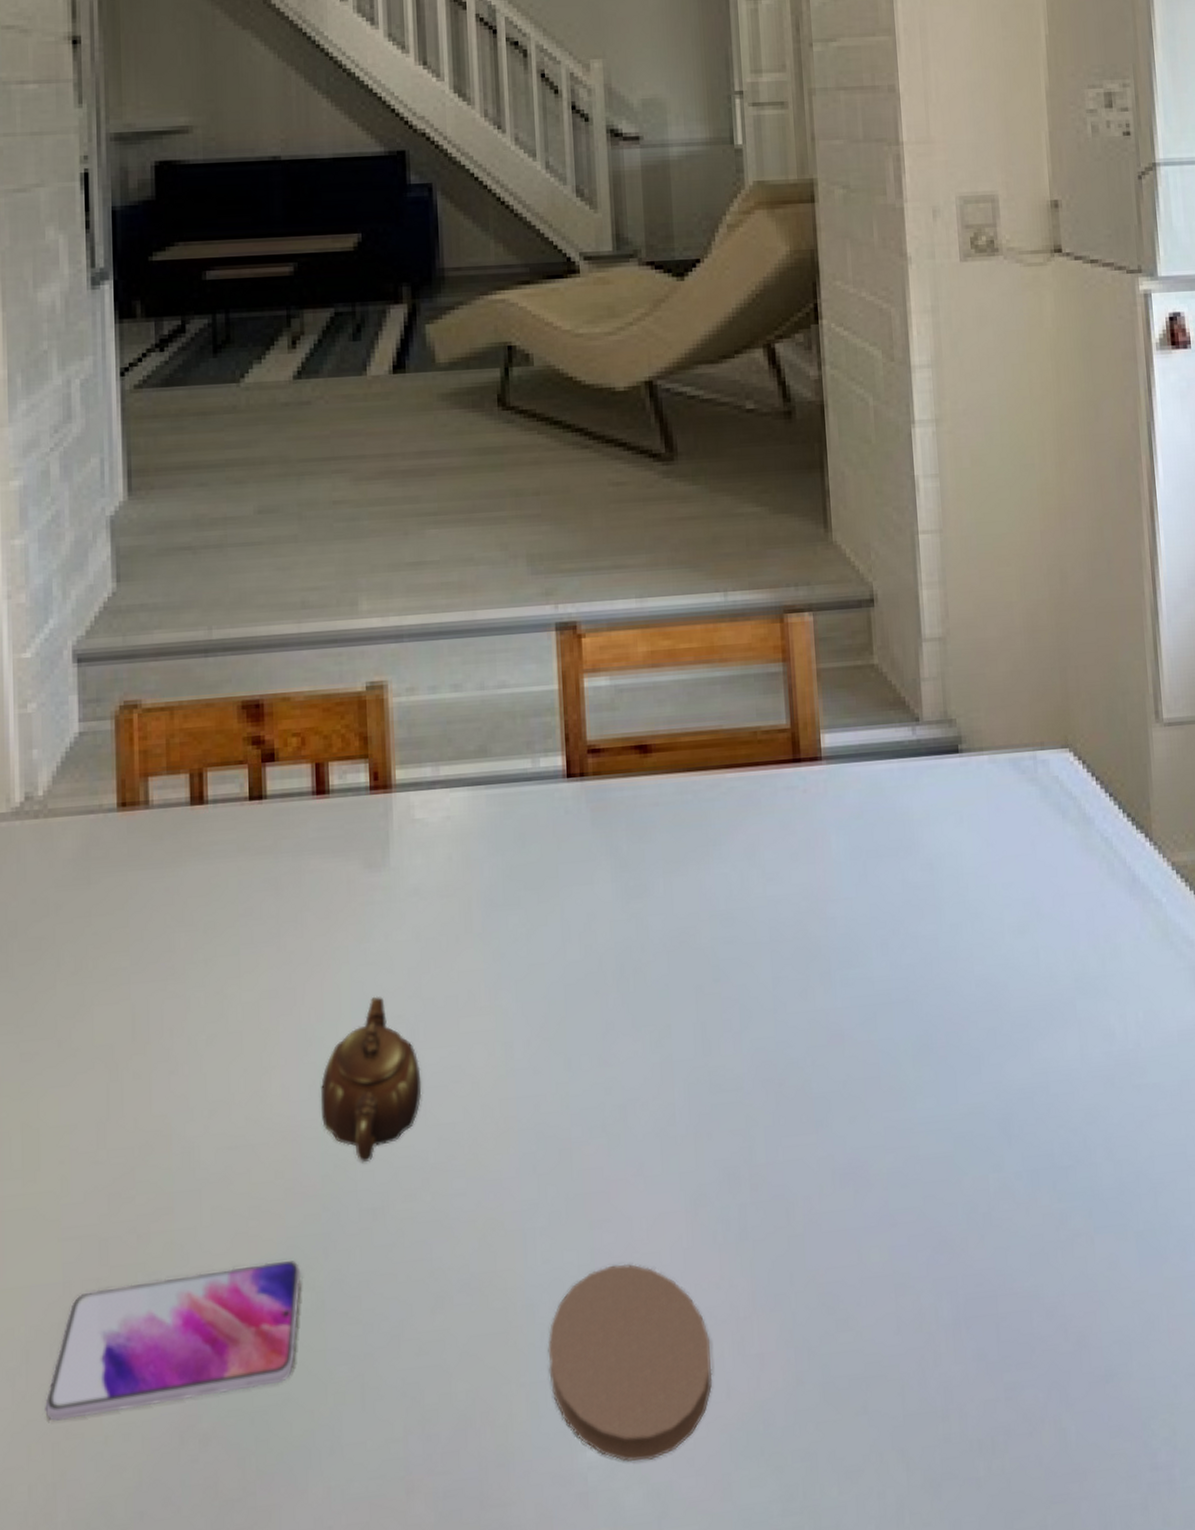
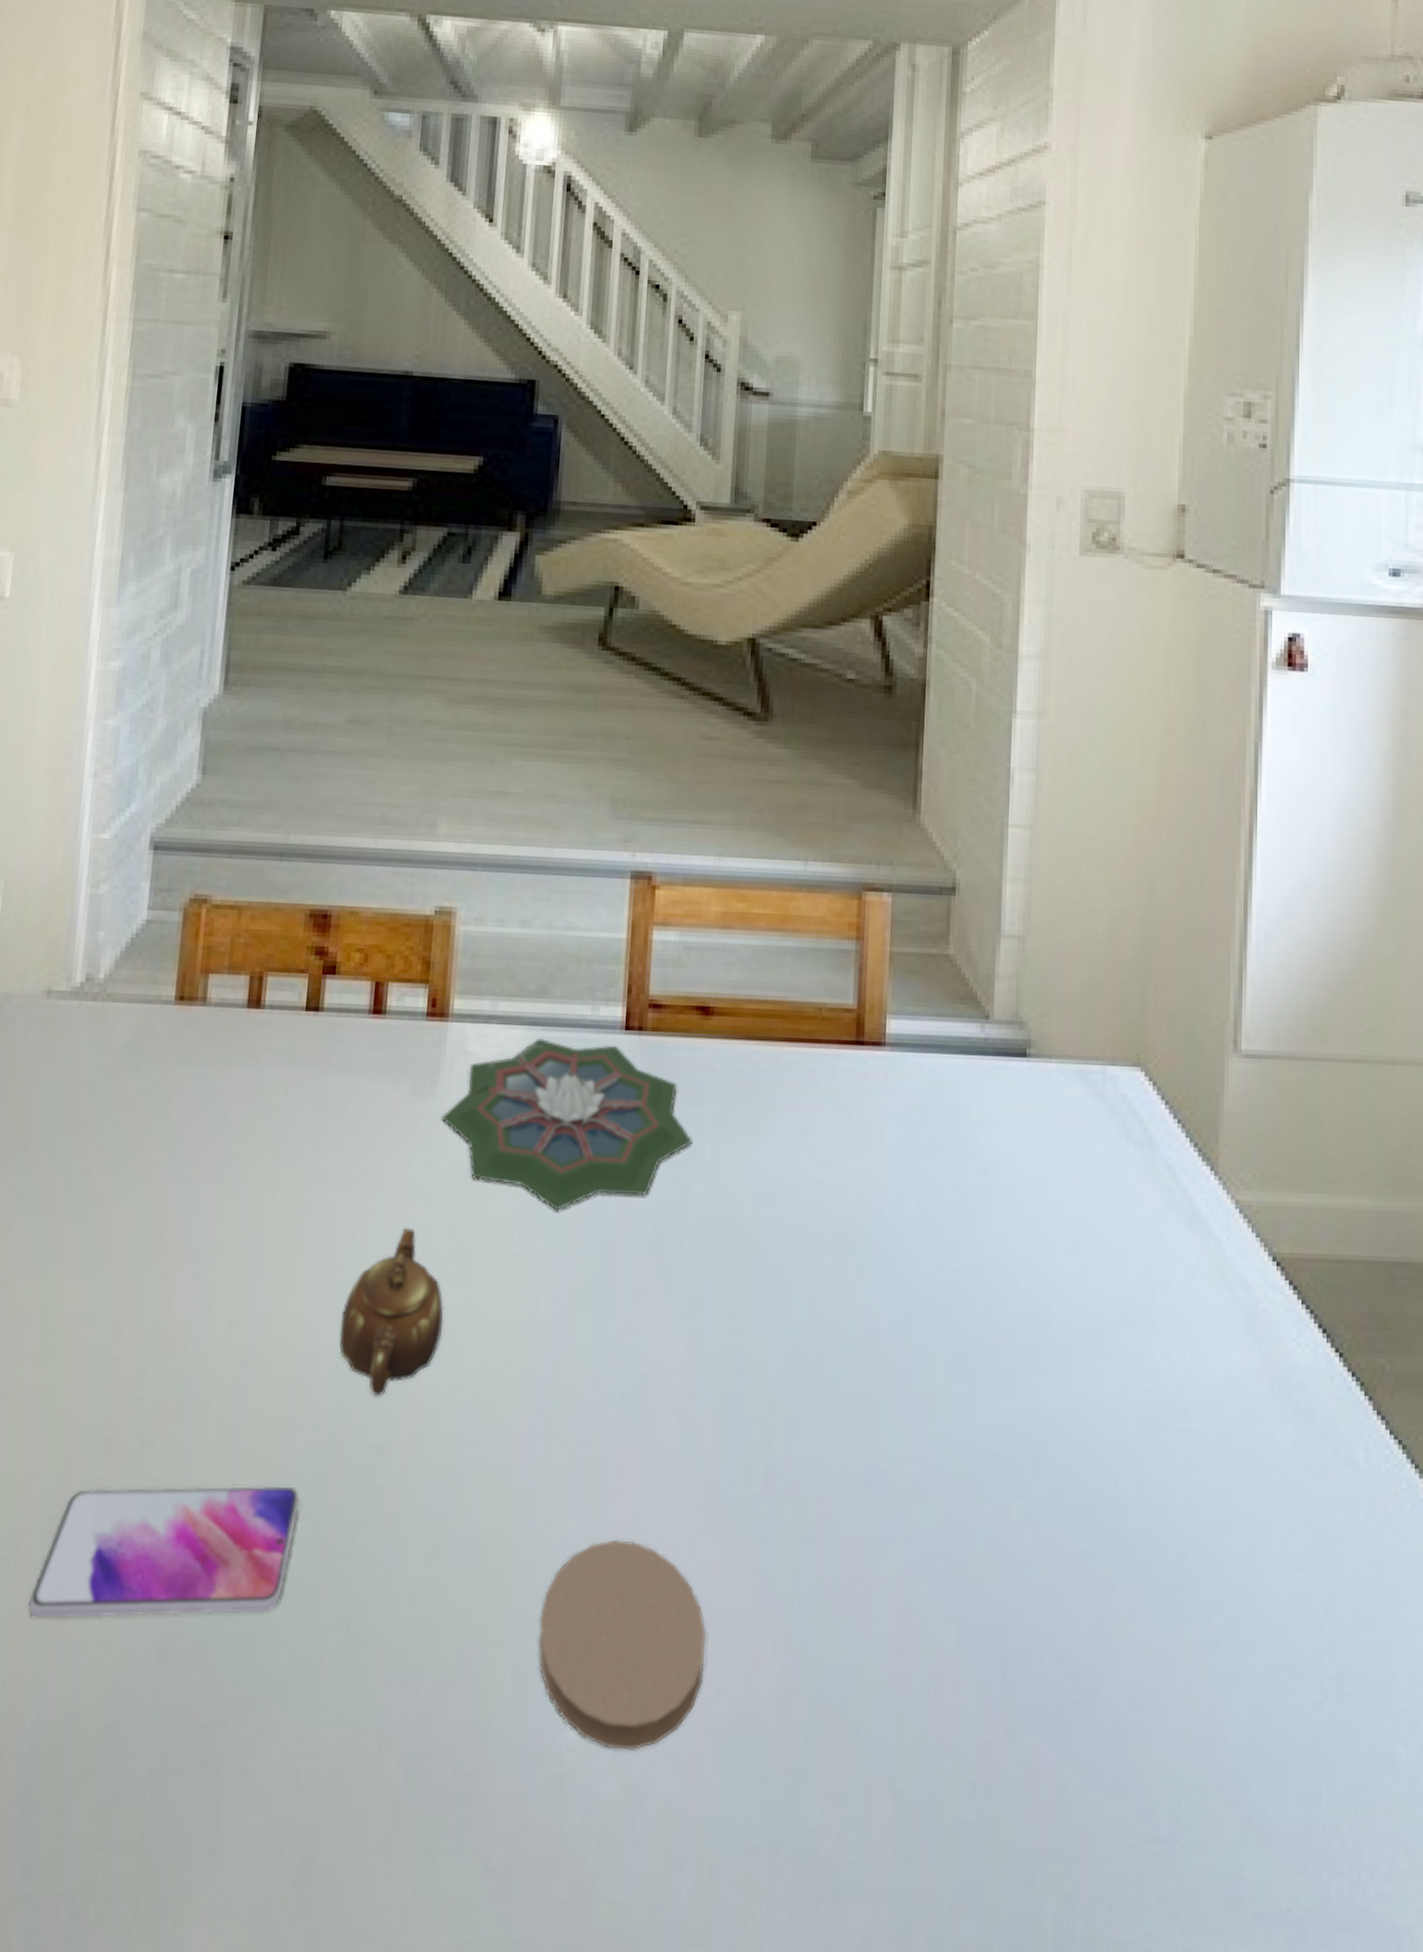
flower: none [396,794,645,961] -> present [441,1037,692,1211]

